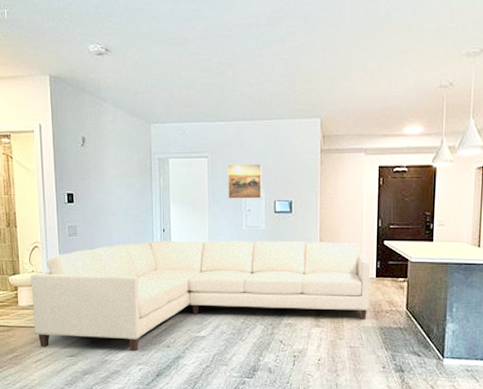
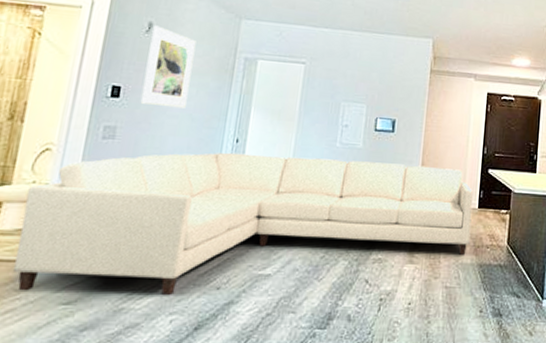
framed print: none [86,139,121,207] -> present [140,25,196,109]
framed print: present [228,164,262,199] -> none [323,74,367,115]

